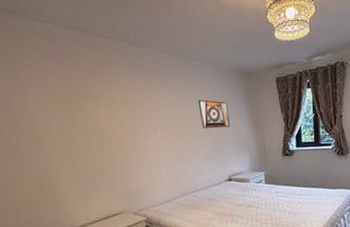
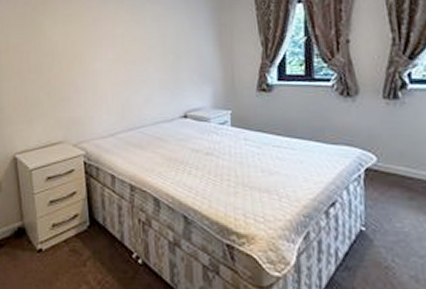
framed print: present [197,100,230,129] -> none [156,18,191,52]

